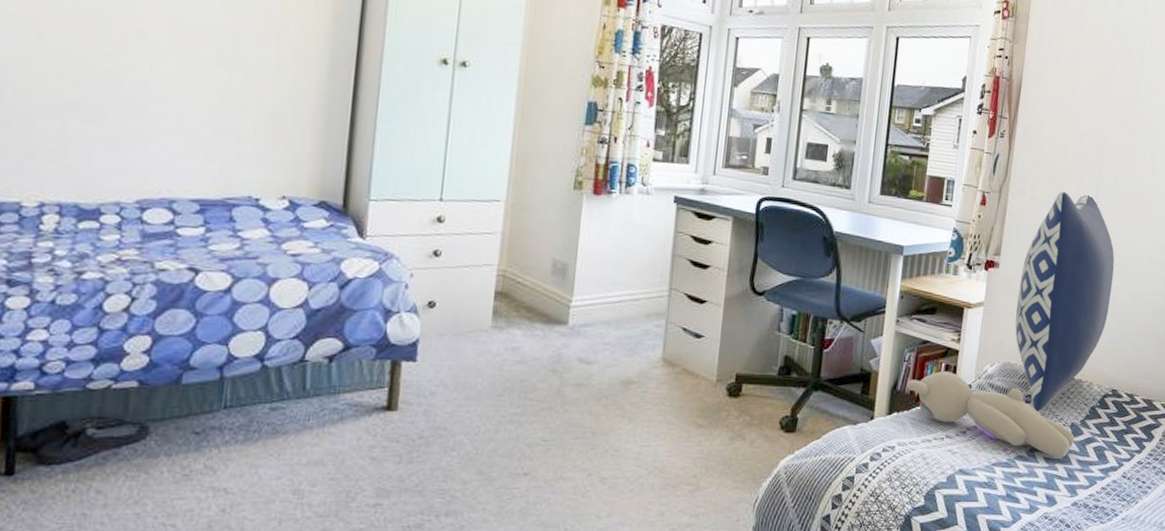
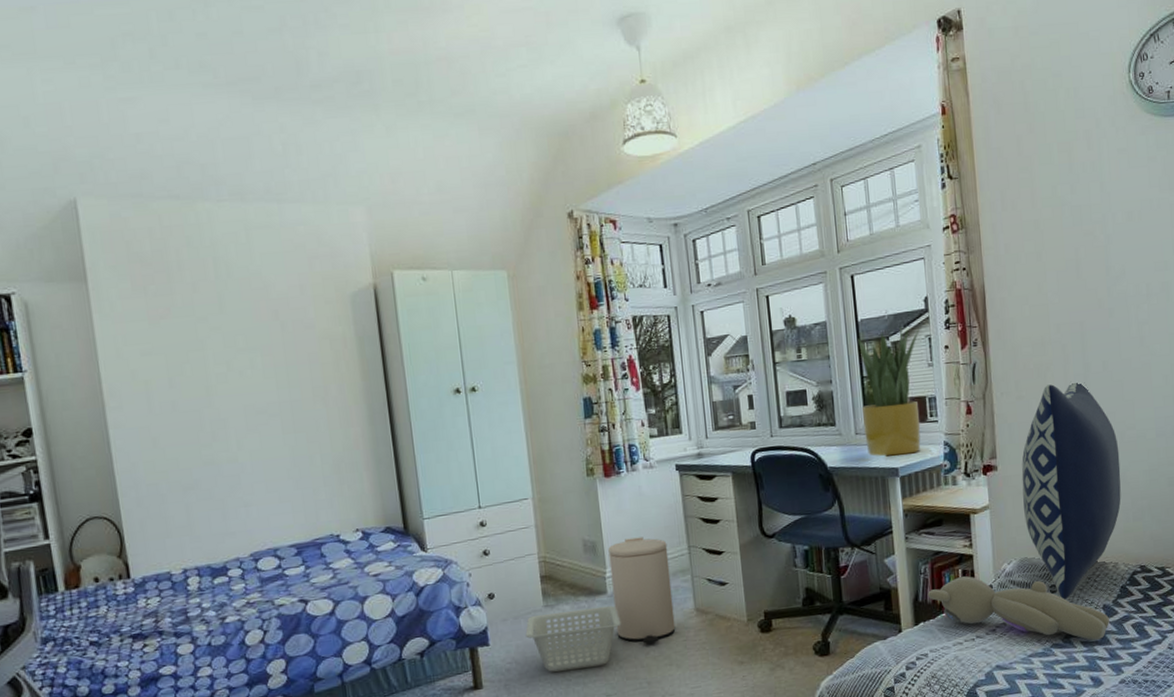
laundry basket: none [462,335,577,407] -> present [525,605,621,673]
pedal bin: none [569,267,647,389] -> present [608,537,676,644]
planter: none [877,101,952,234] -> present [858,327,921,457]

